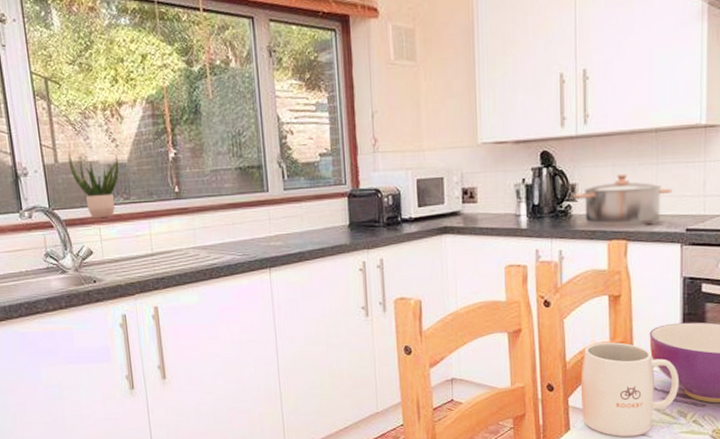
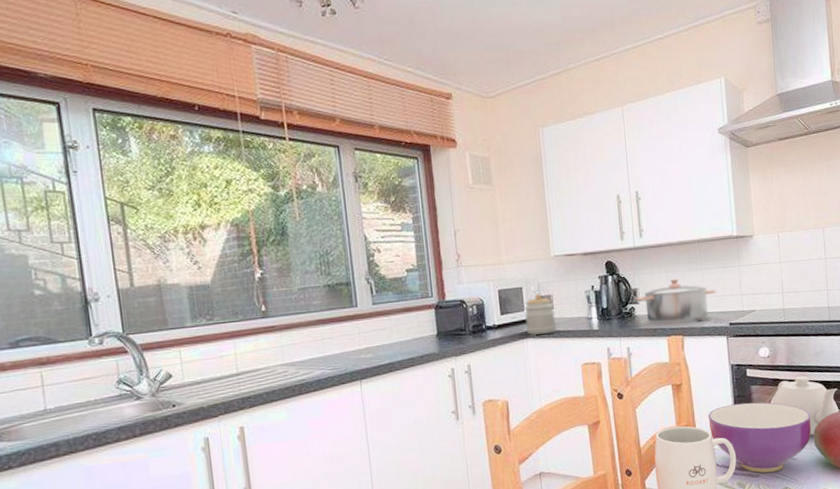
potted plant: present [68,150,119,219] -> none [145,274,202,342]
jar: none [445,185,479,232] -> present [524,293,556,335]

